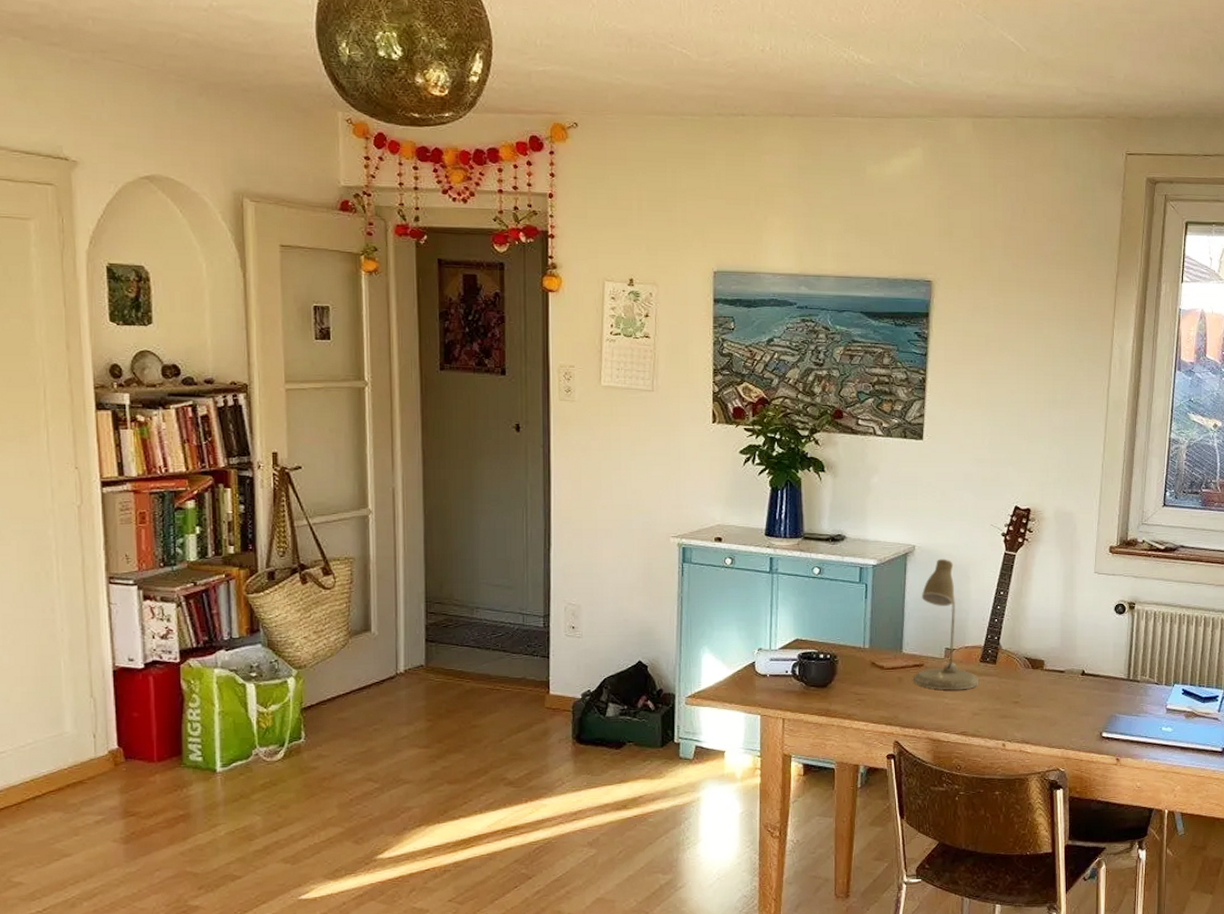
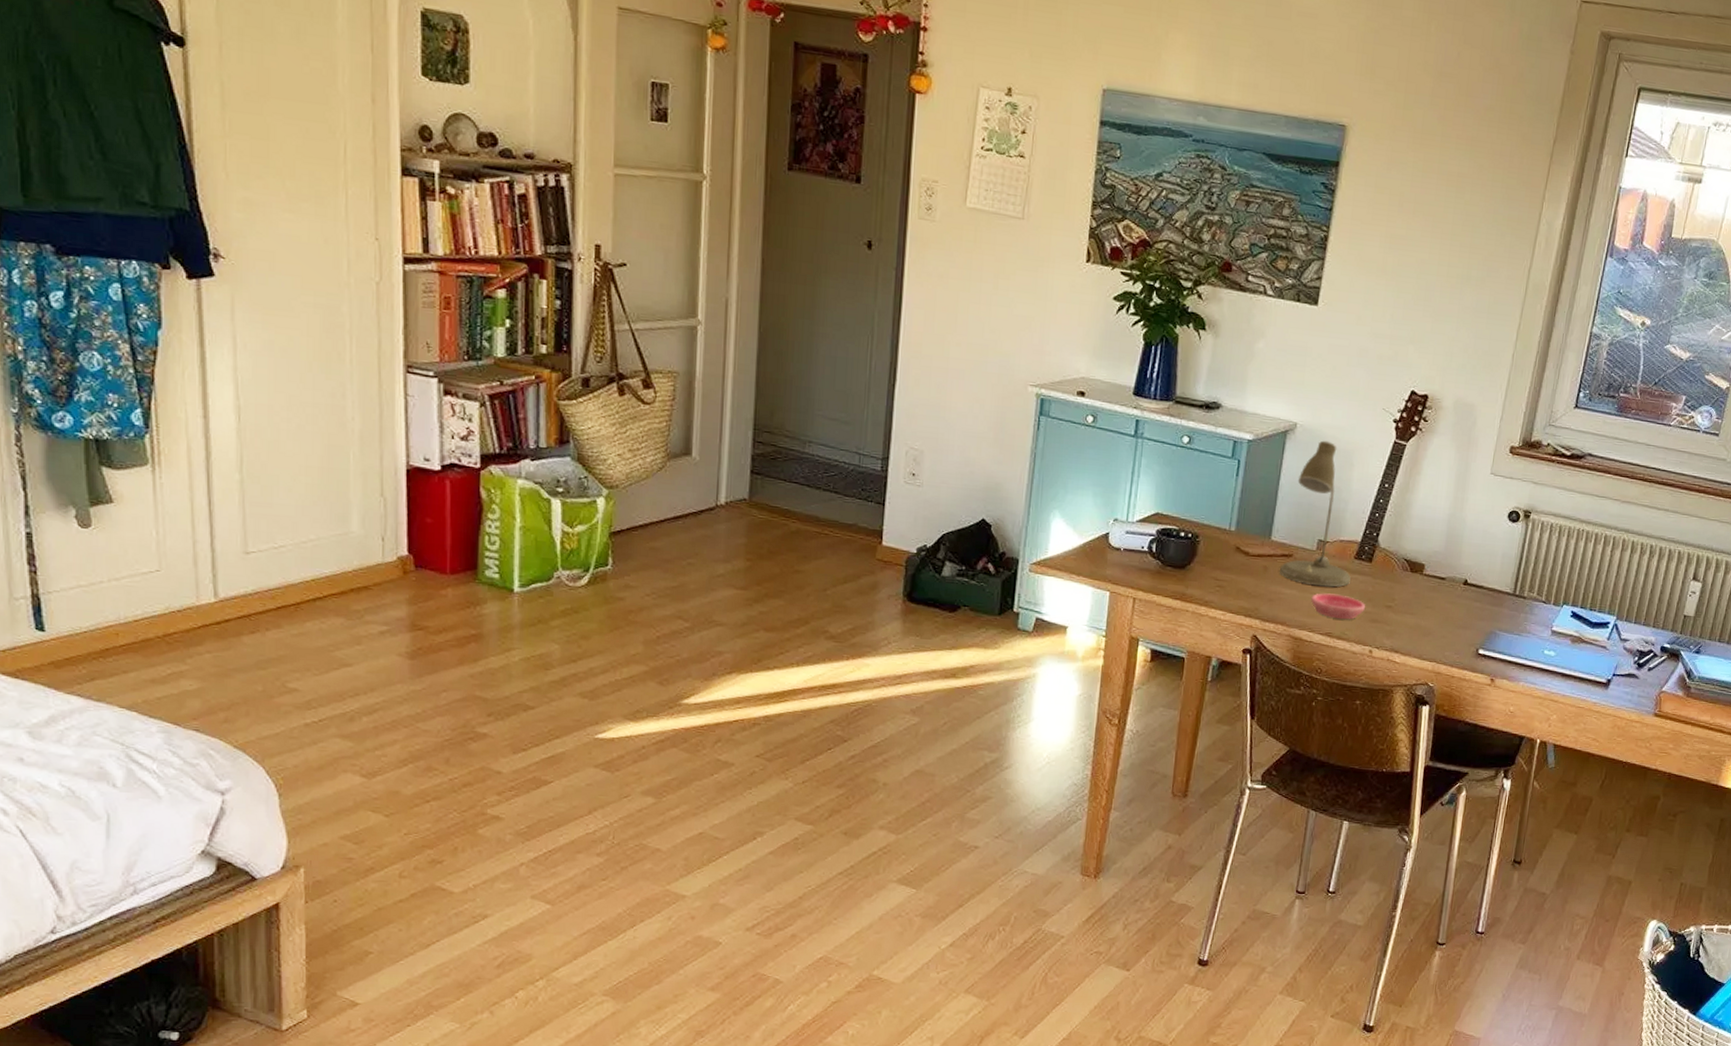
saucer: none [944,696,994,719] -> present [1311,593,1365,620]

